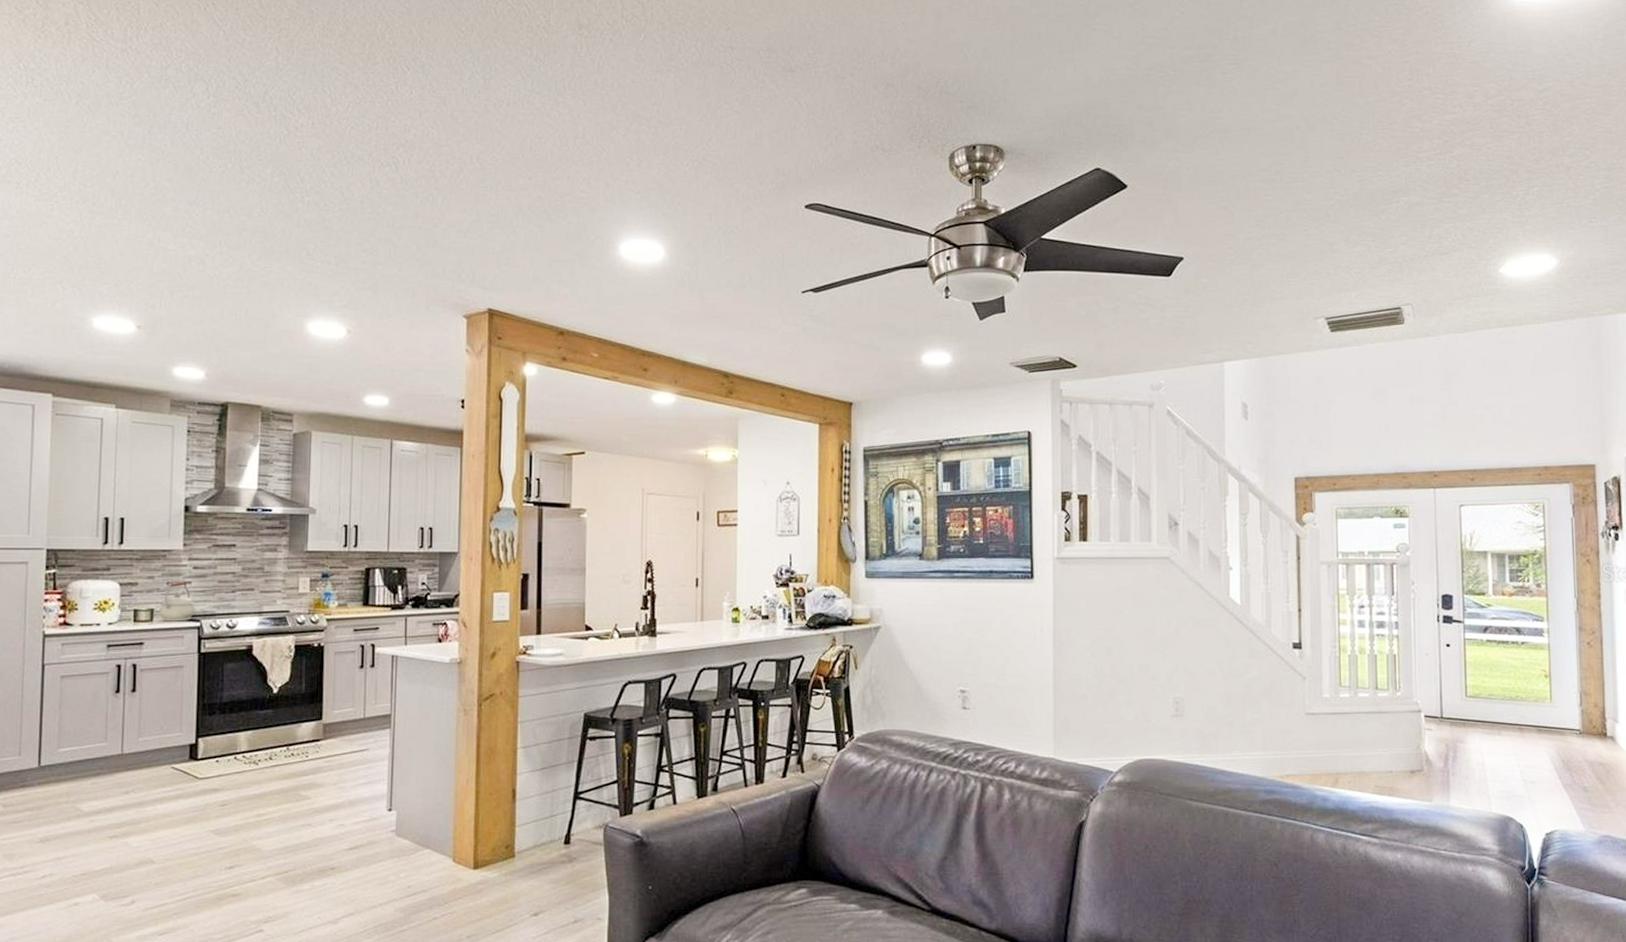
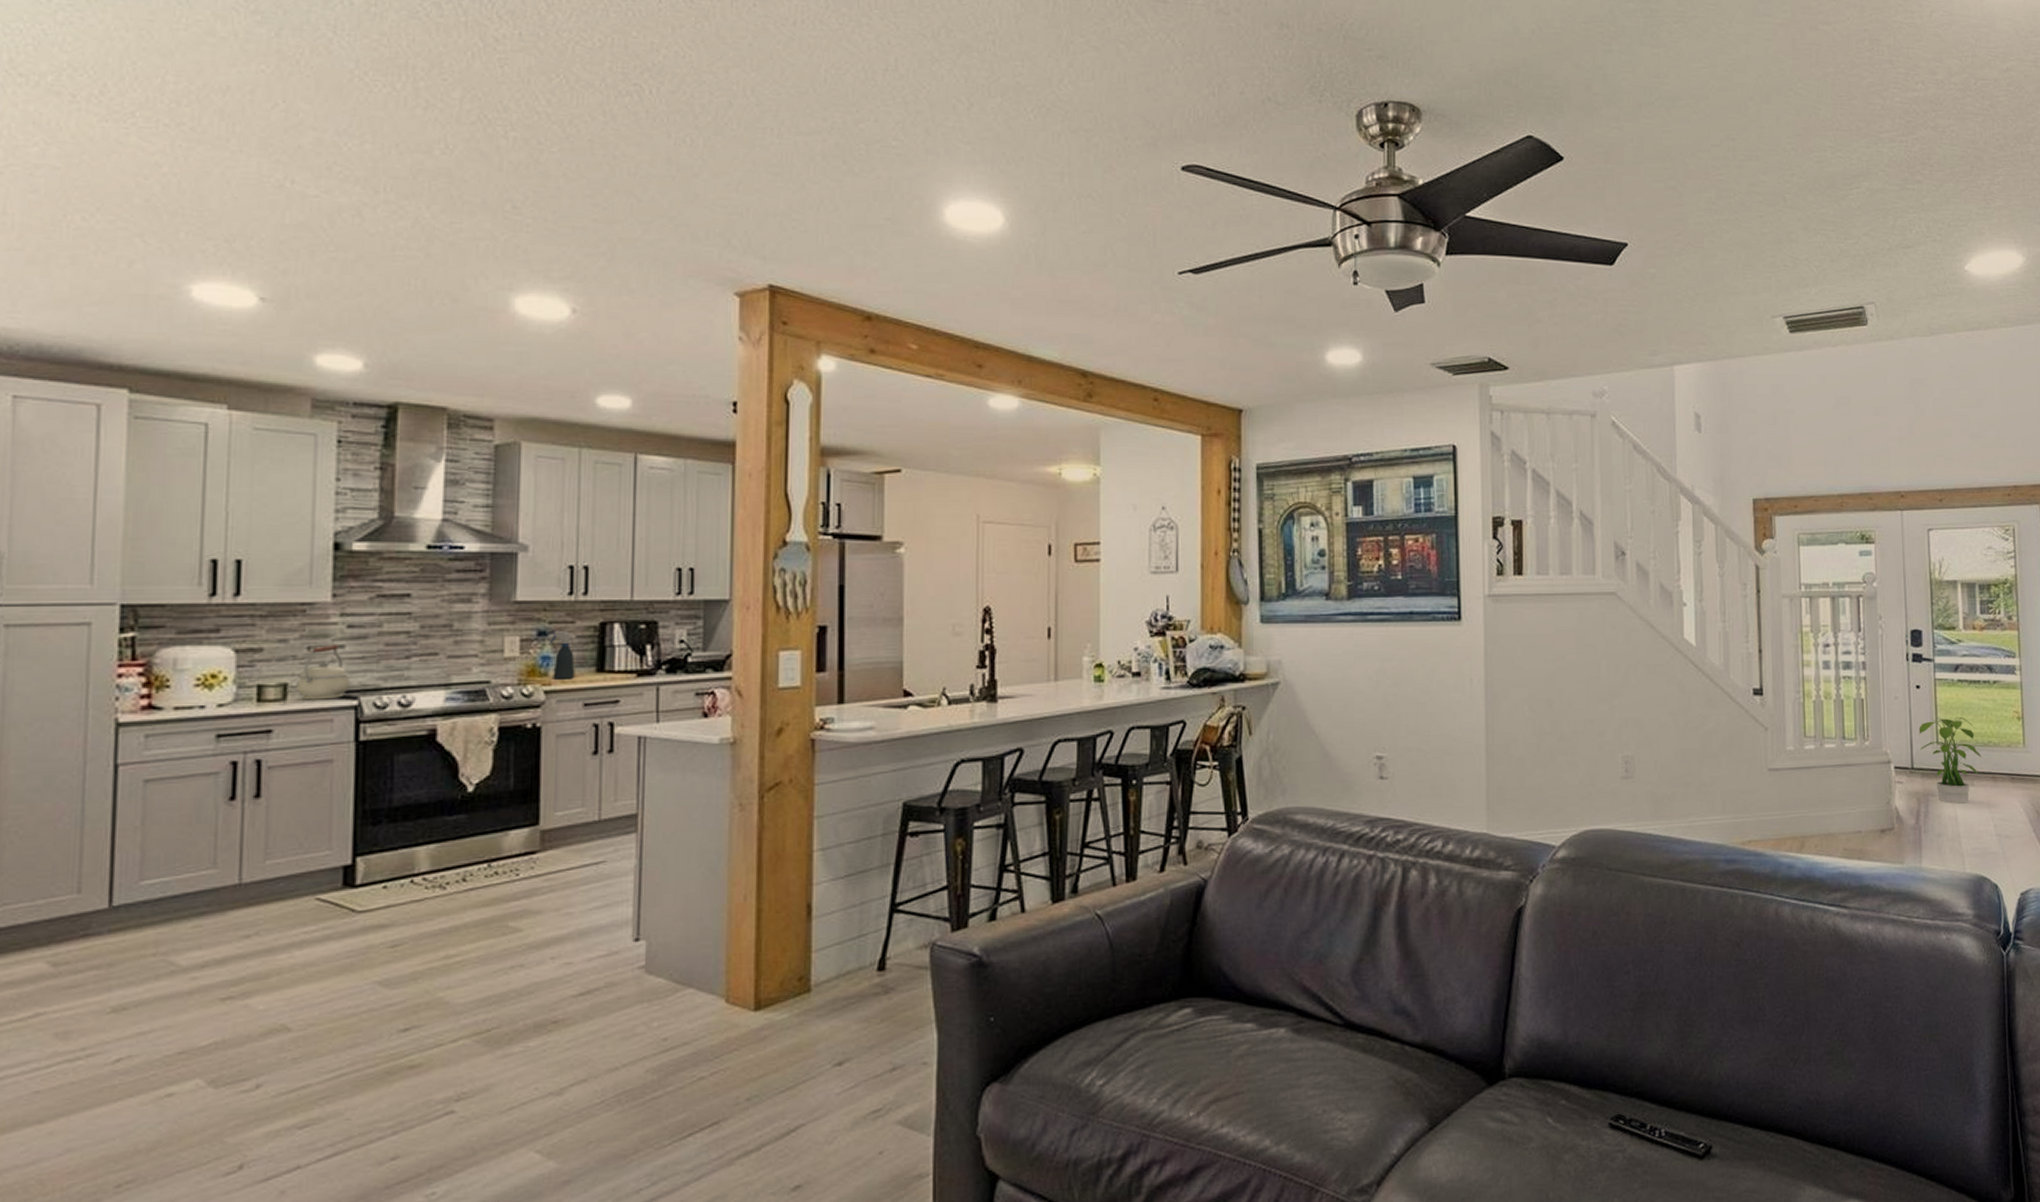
spray bottle: none [330,573,348,611] -> present [549,630,575,679]
potted plant: none [1448,672,1509,751] -> present [1919,716,1982,804]

